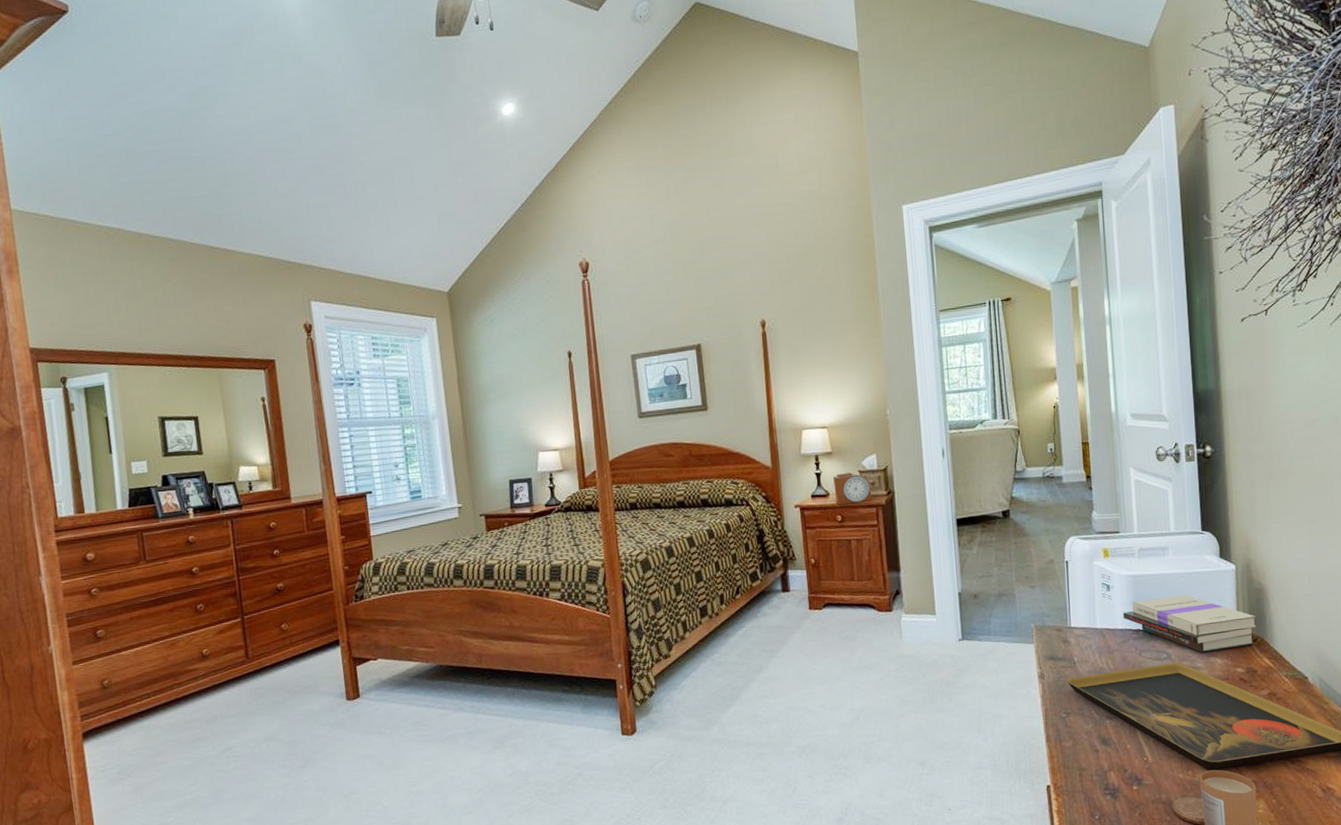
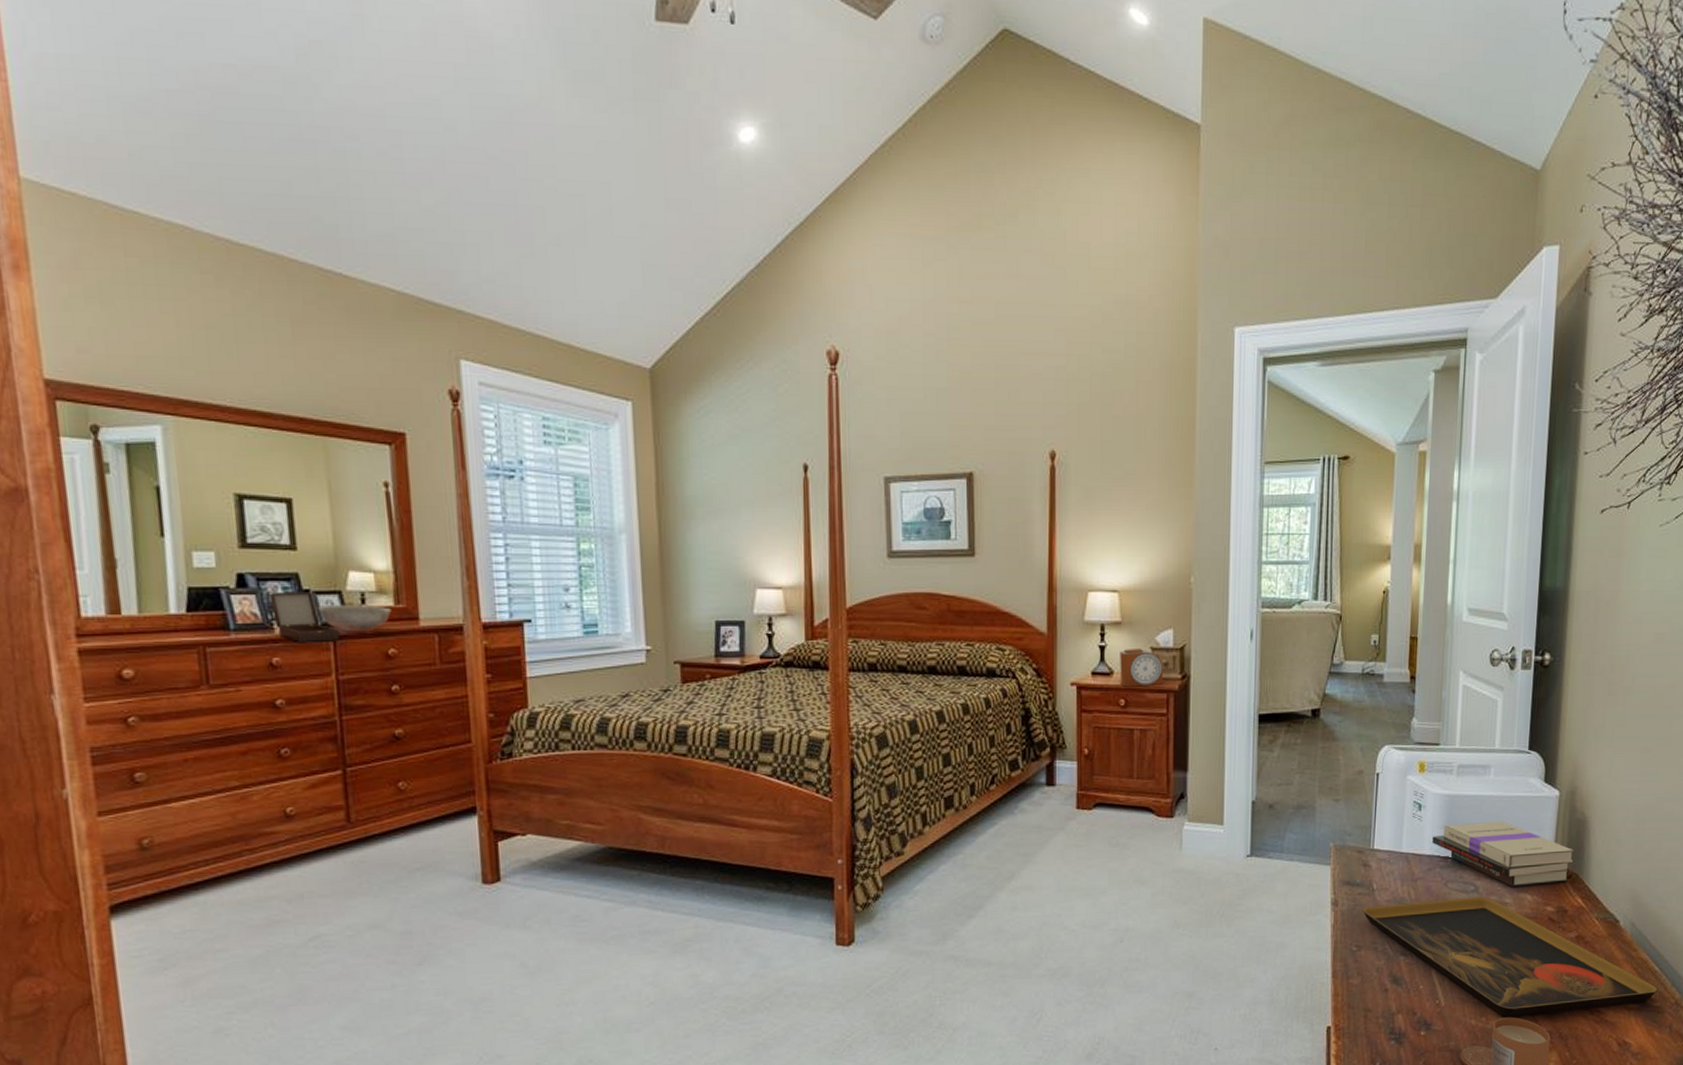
jewelry box: none [185,484,236,524] -> present [269,591,340,644]
decorative bowl: none [219,490,271,515] -> present [319,604,392,635]

